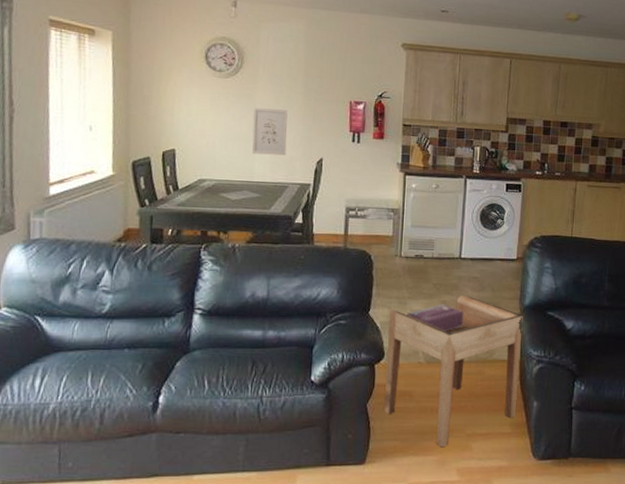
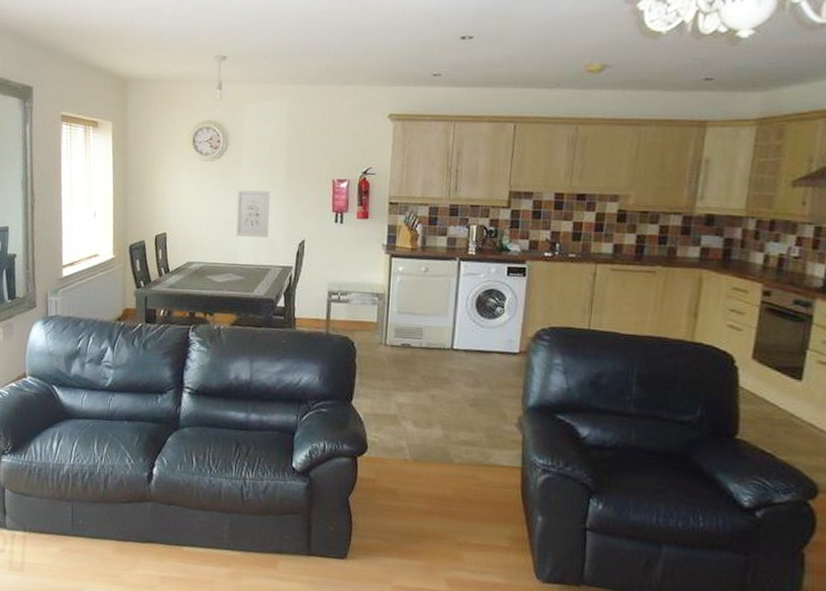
side table: present [384,294,523,448] -> none [367,389,526,553]
tissue box: present [407,303,464,332] -> none [392,398,456,429]

